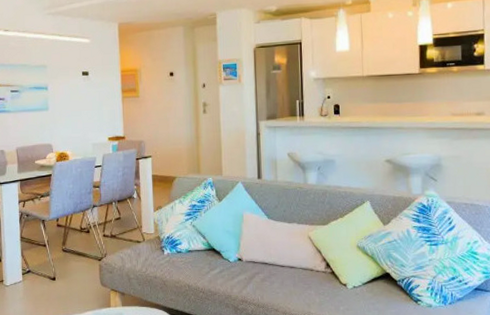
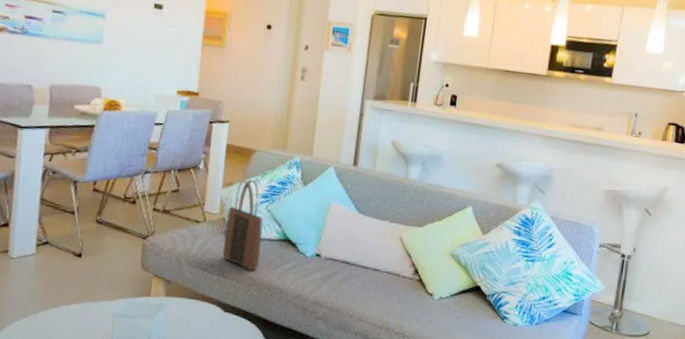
tote bag: none [161,202,192,279] -> present [222,180,263,271]

